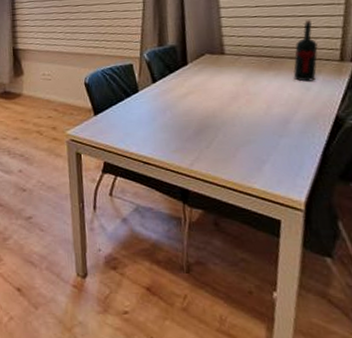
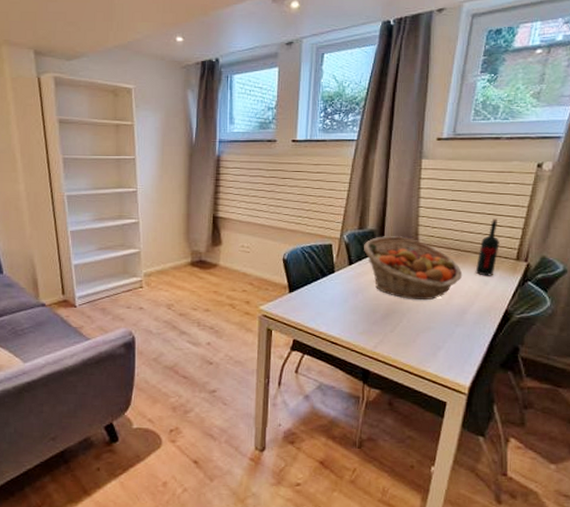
fruit basket: none [166,48,280,113] -> present [364,235,463,301]

